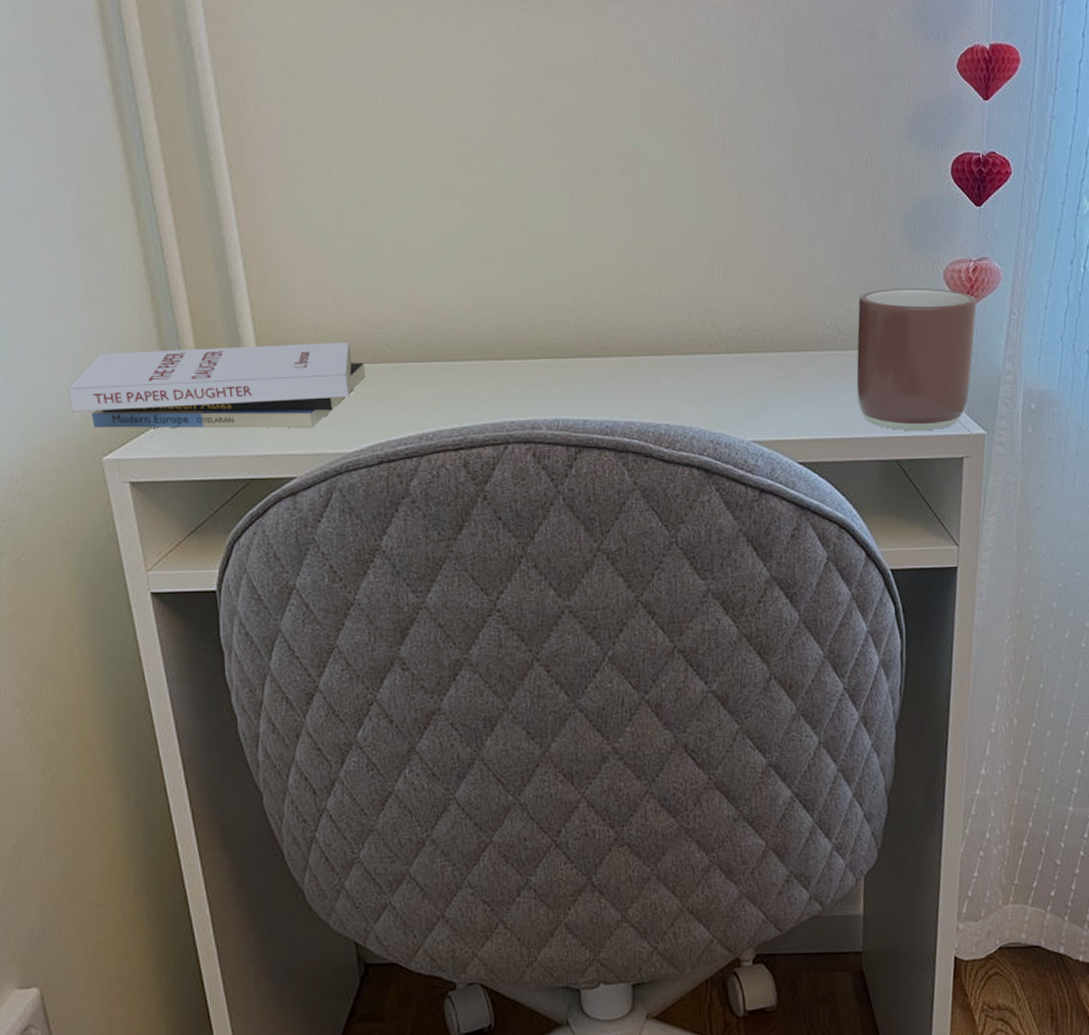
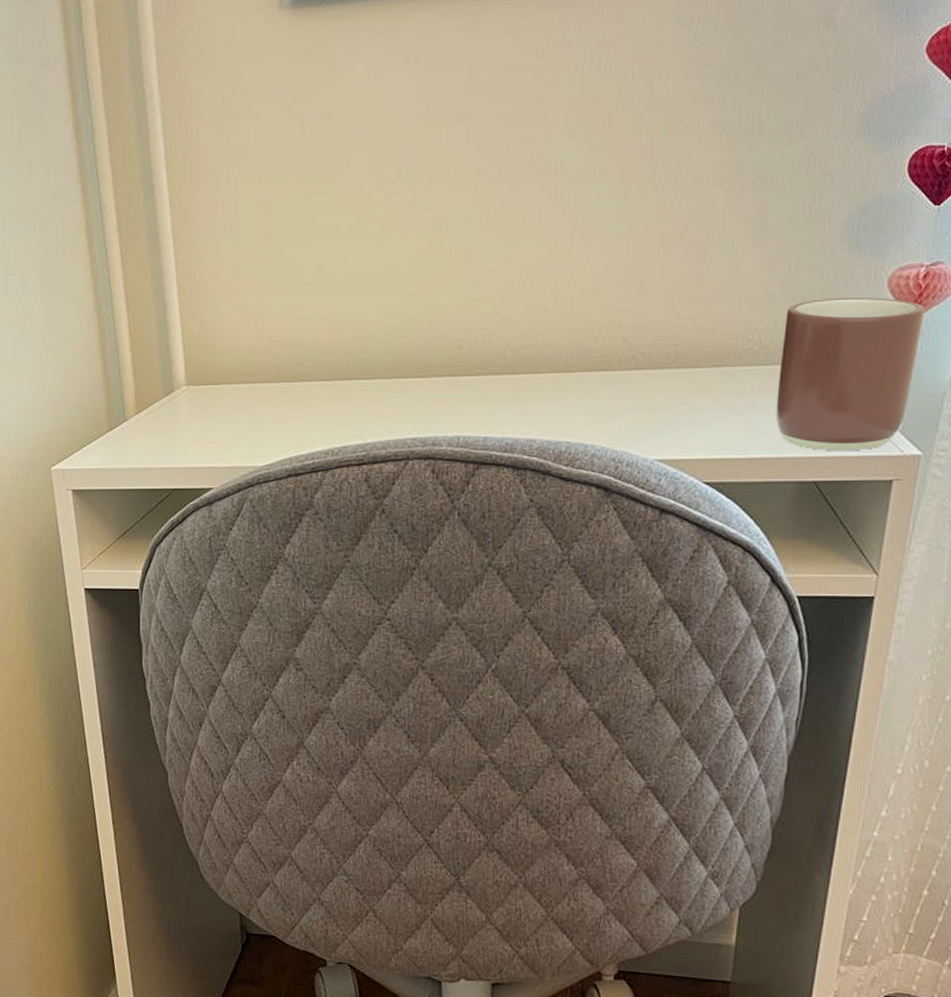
books: present [68,341,366,428] -> none [26,362,281,442]

